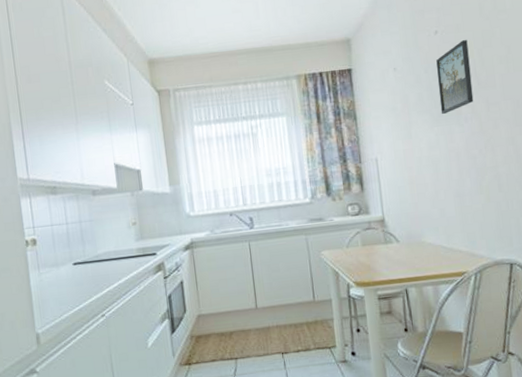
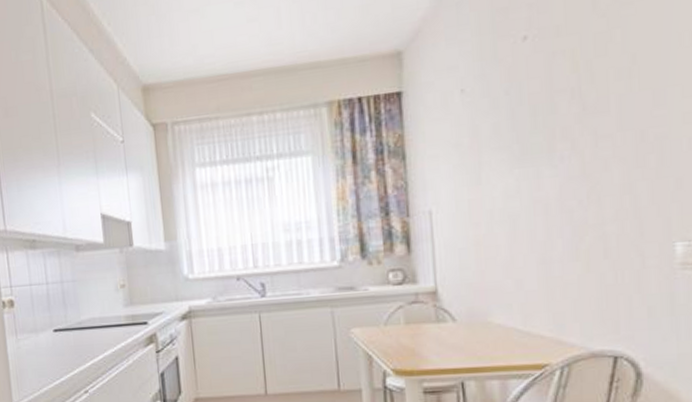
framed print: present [436,40,474,115] -> none [522,47,575,152]

